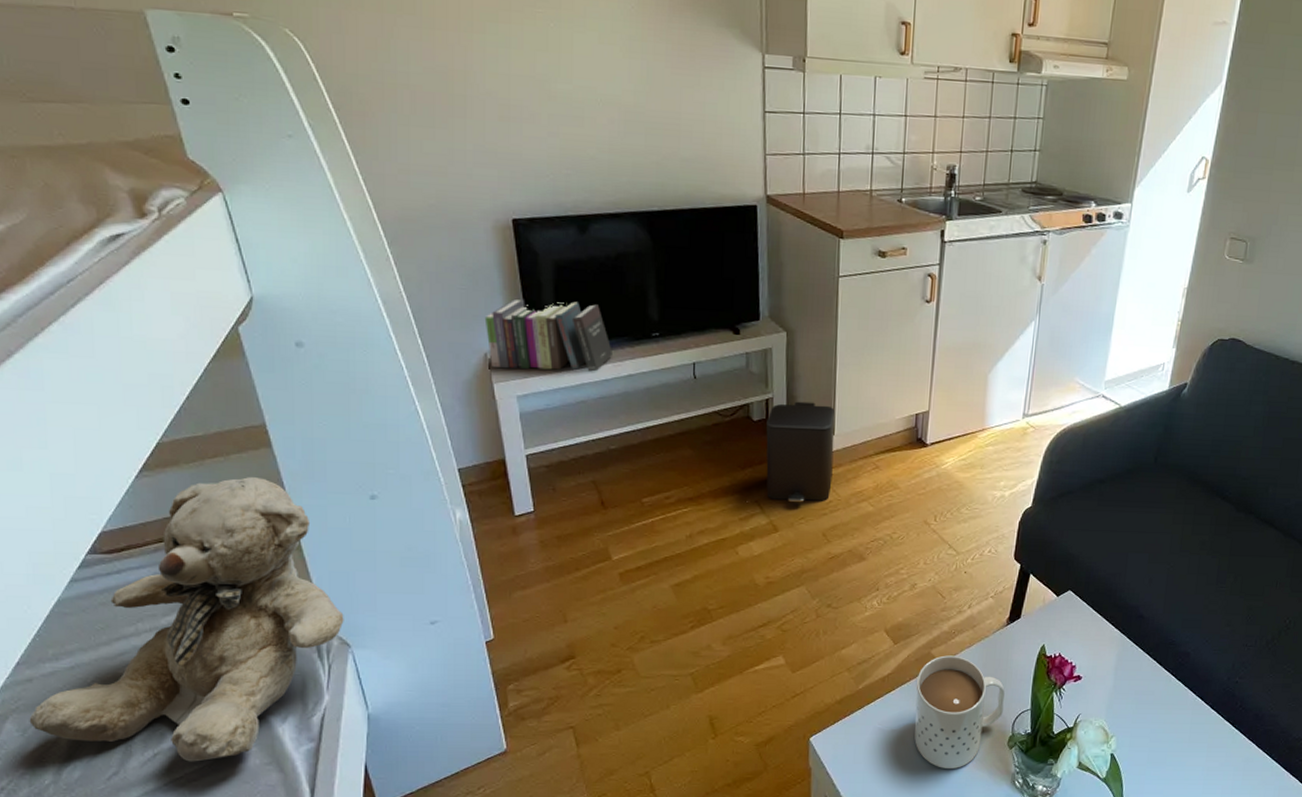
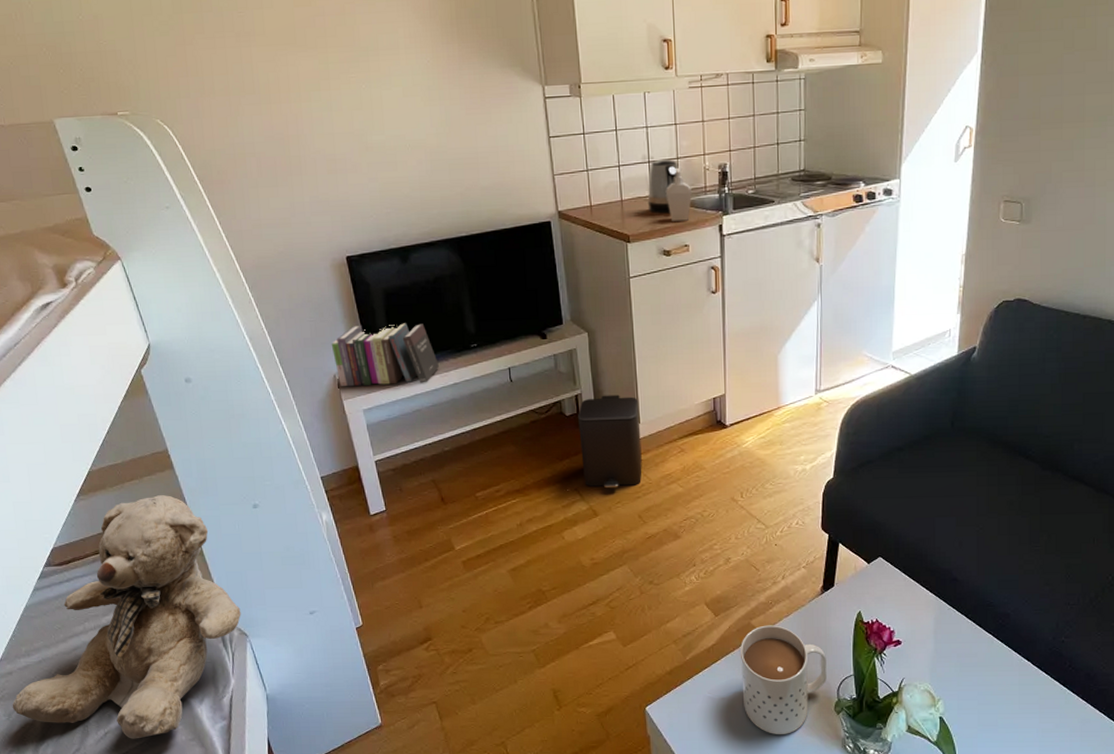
kettle: none [866,151,905,212] -> present [647,158,679,214]
soap bottle: none [888,163,916,222] -> present [666,167,692,221]

